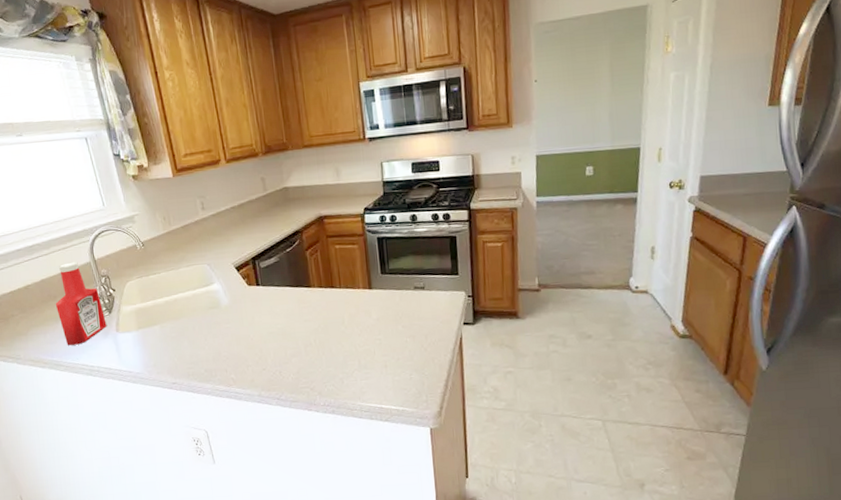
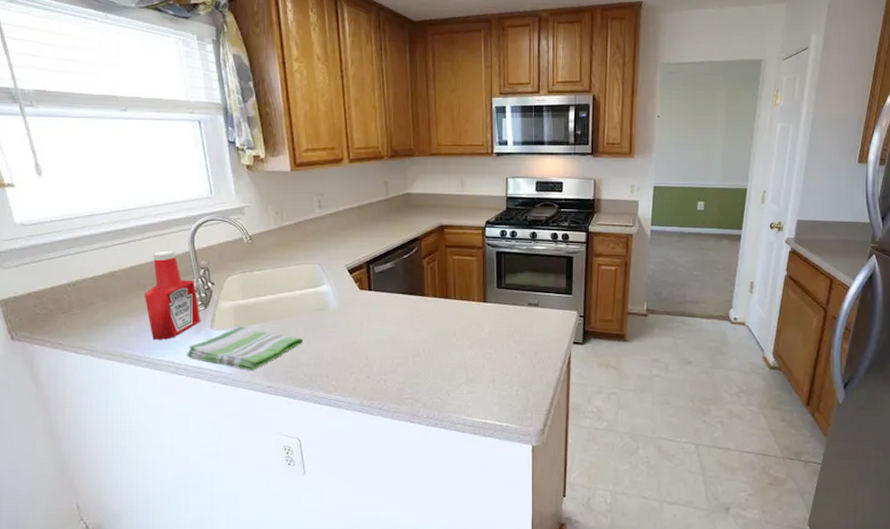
dish towel: none [98,328,200,369] -> present [187,326,303,370]

